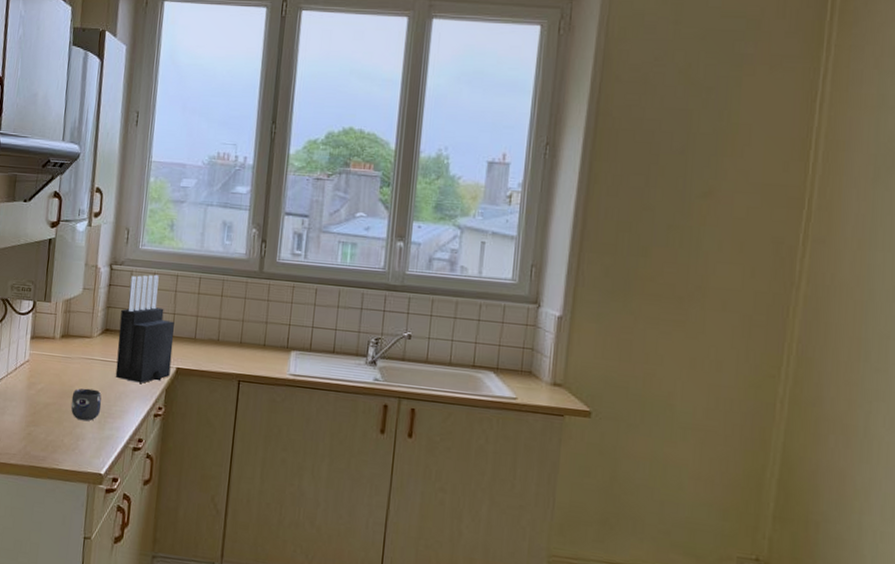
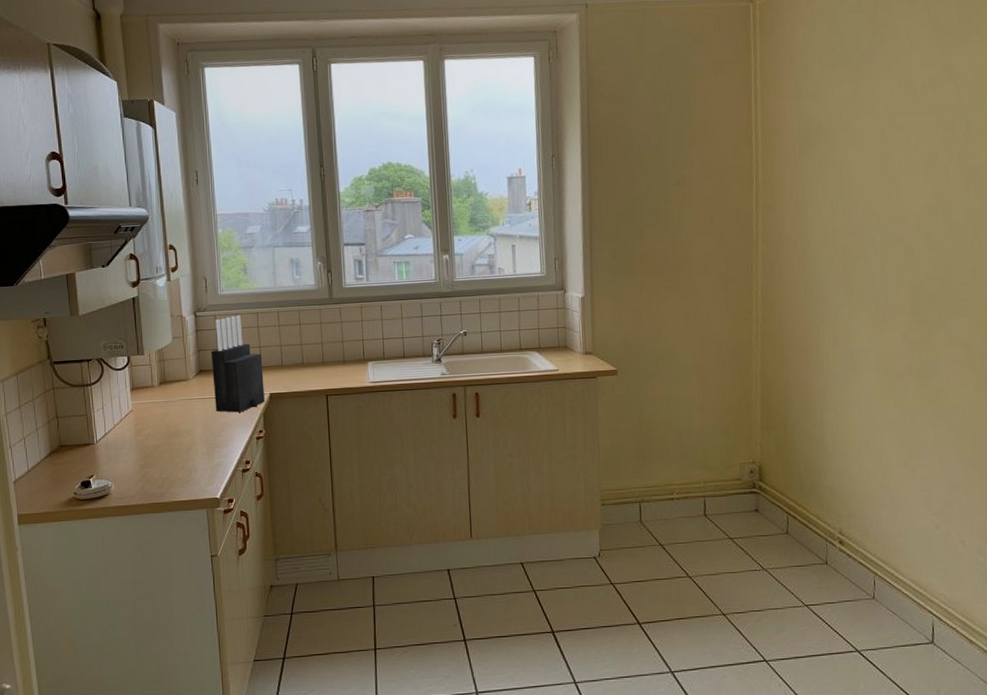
mug: present [70,388,102,421] -> none [178,425,208,455]

